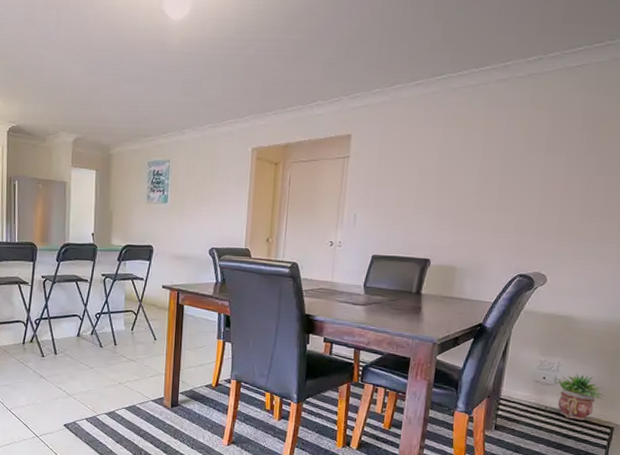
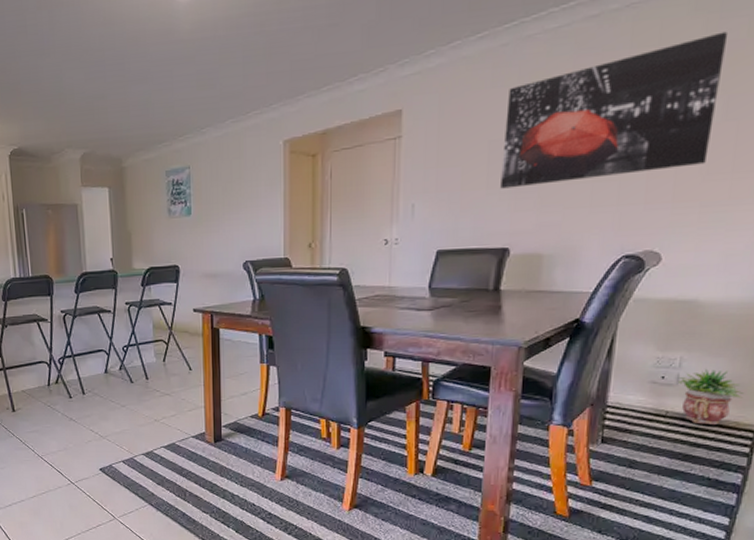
wall art: none [426,105,602,210] -> present [500,31,729,189]

